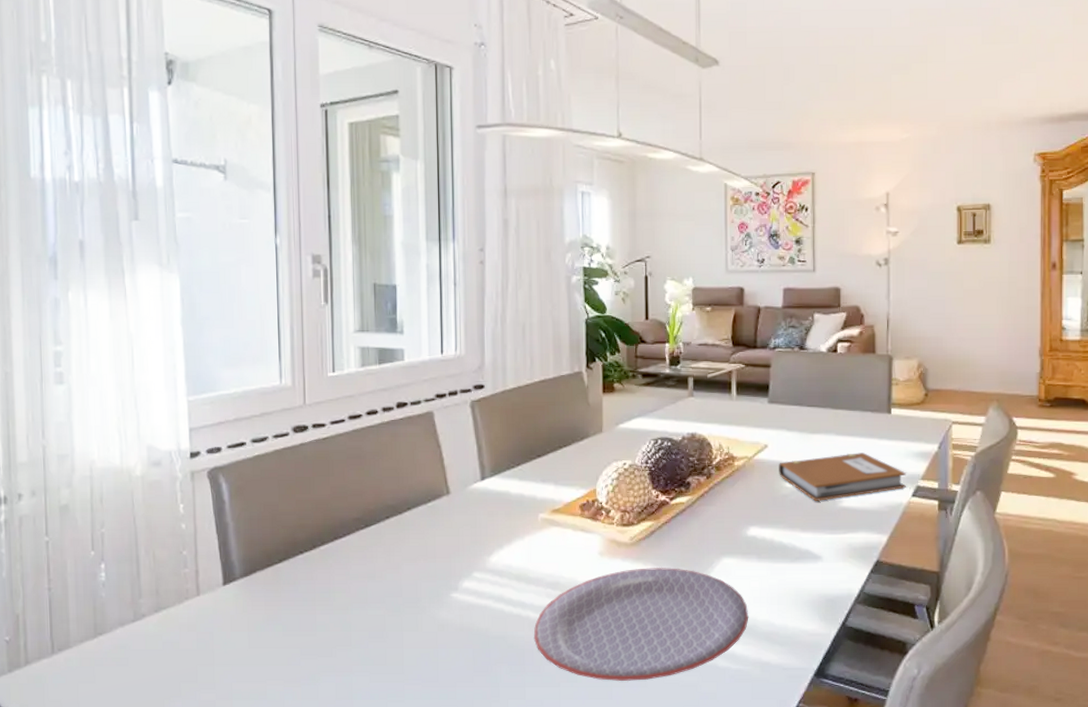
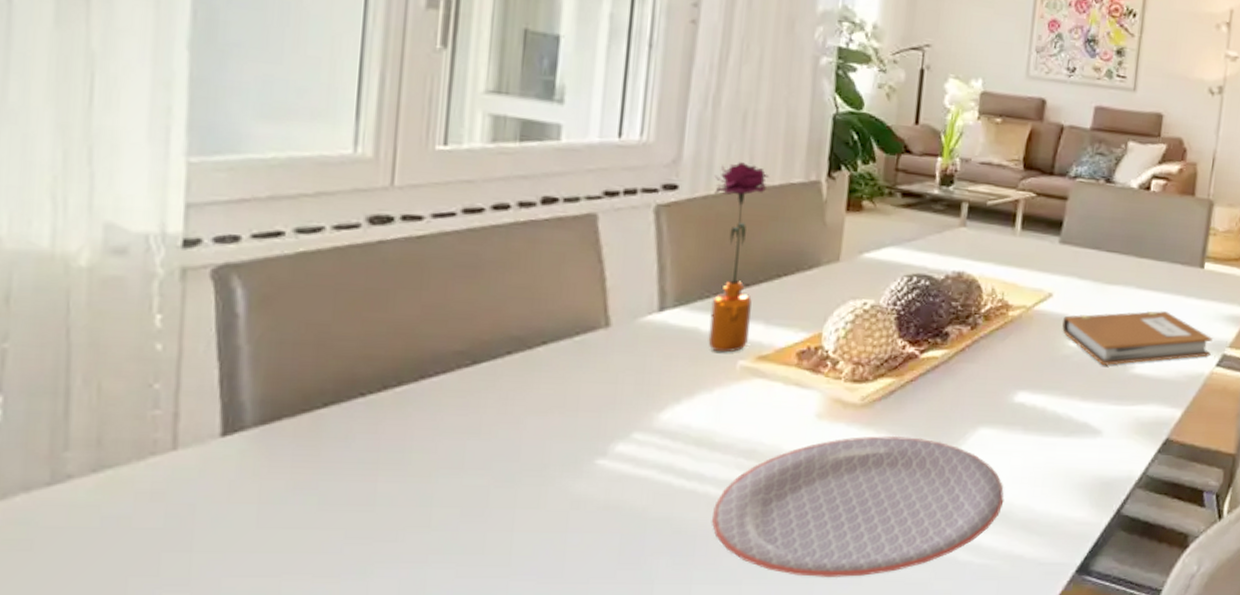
flower: none [508,363,545,509] -> present [708,162,769,353]

